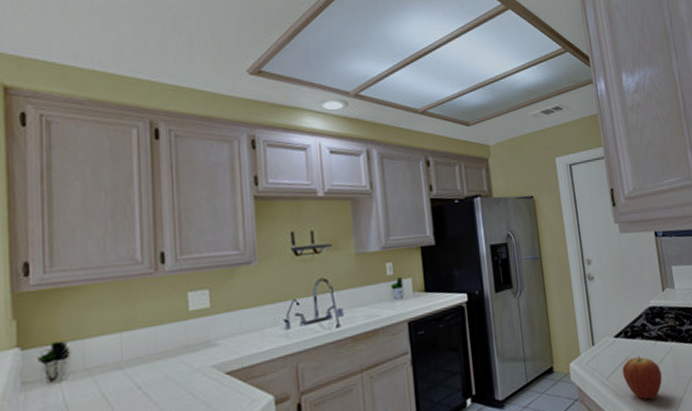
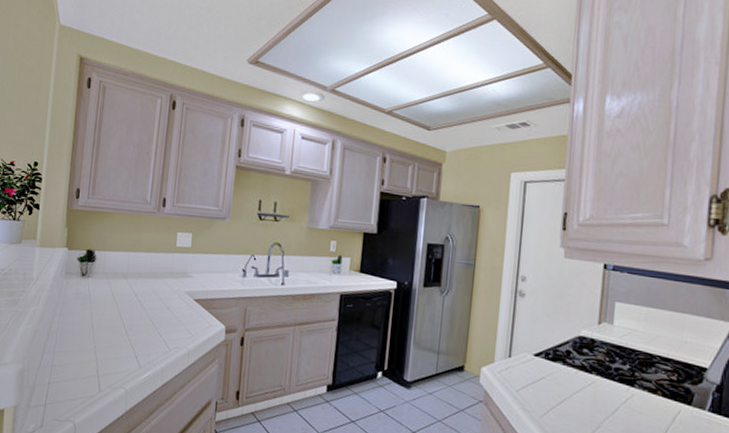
fruit: present [622,356,662,400] -> none [534,378,577,423]

